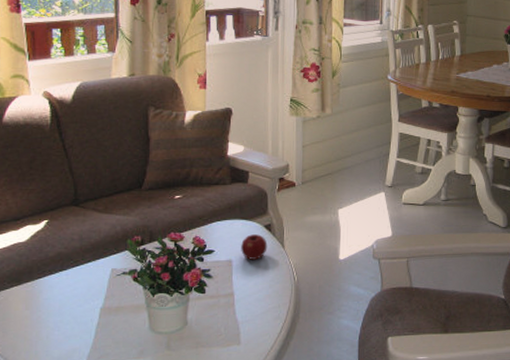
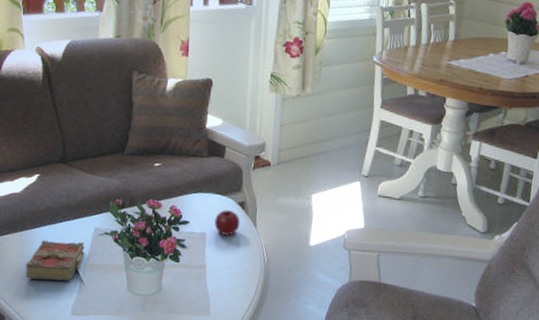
book: none [33,286,101,332] -> present [25,240,85,281]

